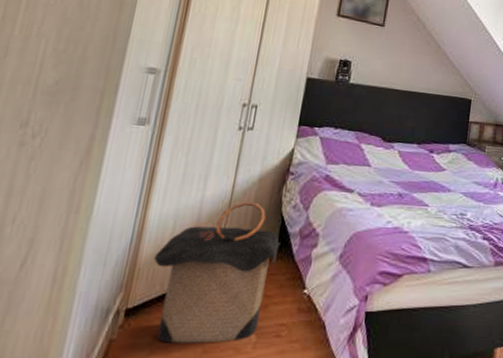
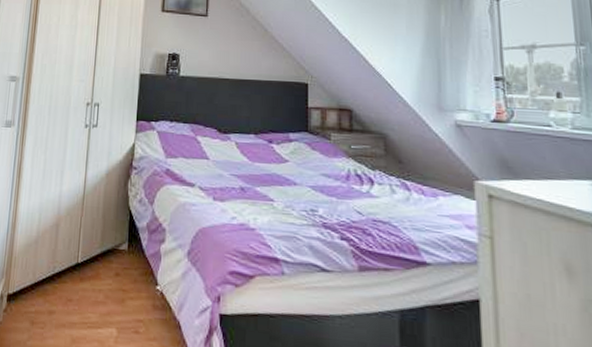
laundry hamper: present [153,201,281,343] -> none [26,195,131,334]

